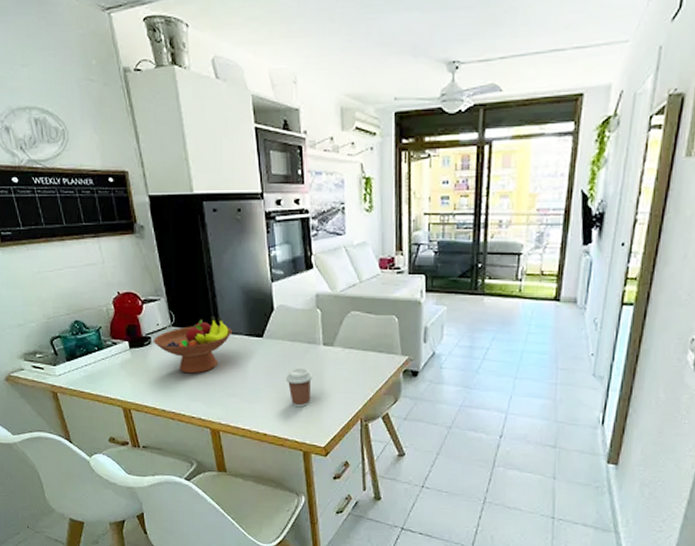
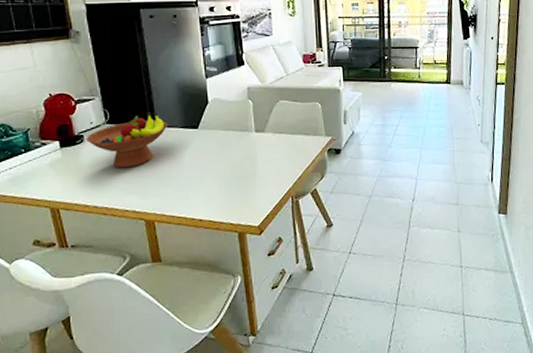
coffee cup: present [285,367,313,408] -> none [220,154,247,191]

